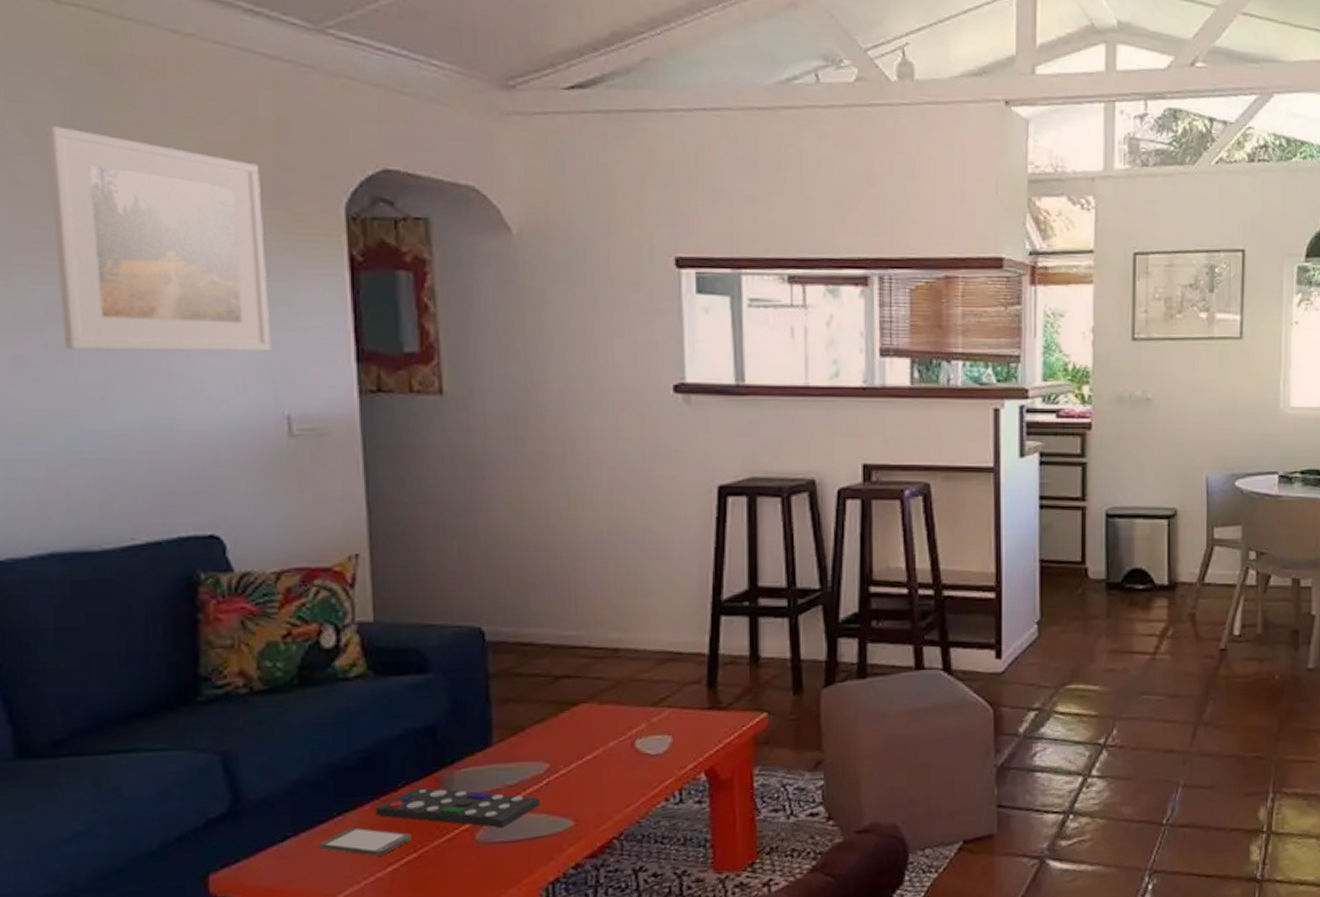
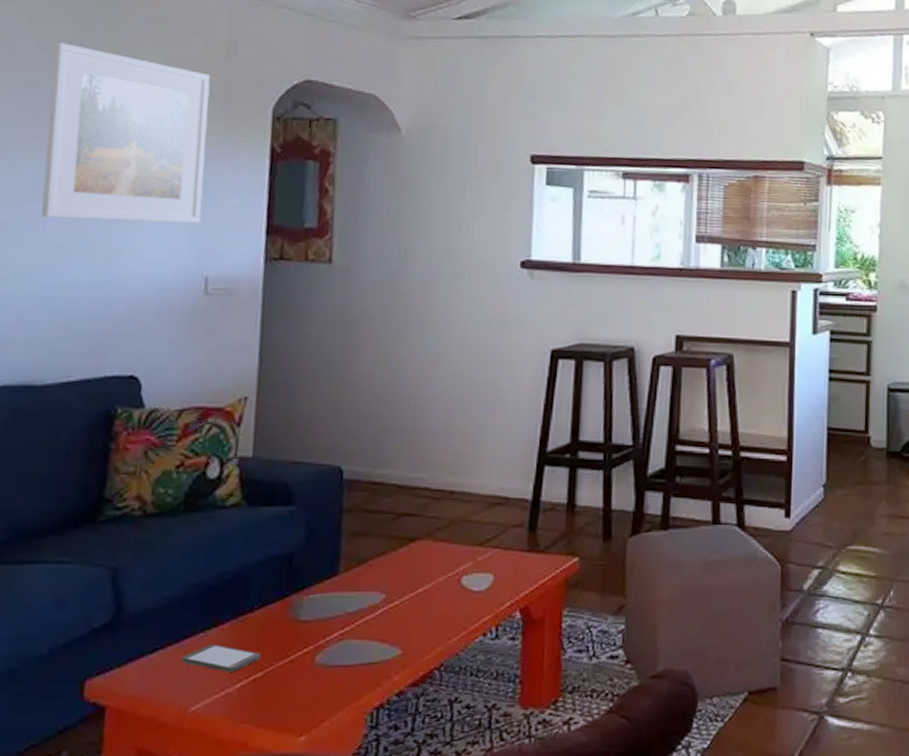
remote control: present [375,787,540,828] -> none [232,609,374,653]

